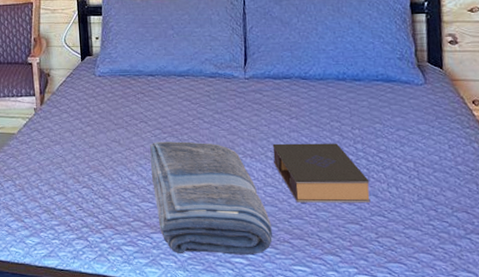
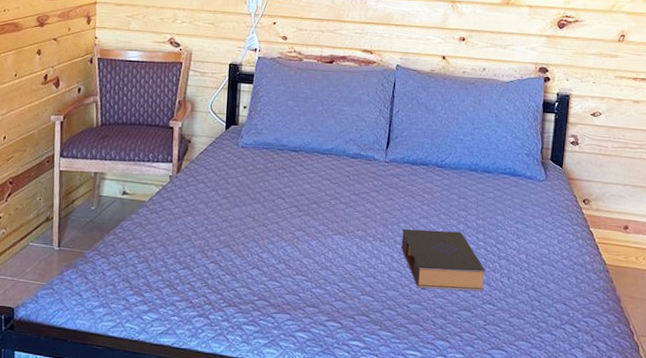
towel: present [150,141,273,255] -> none [282,219,392,339]

